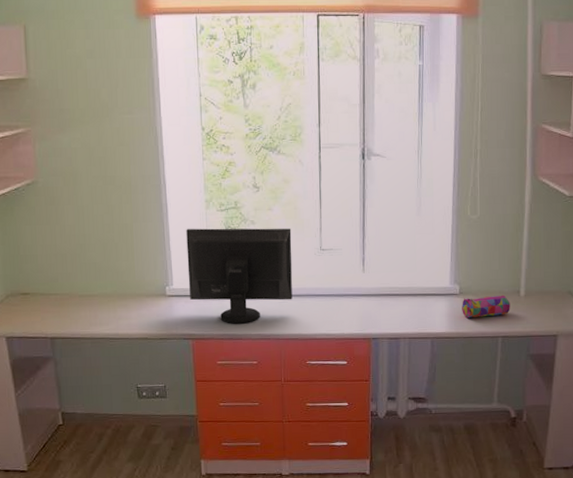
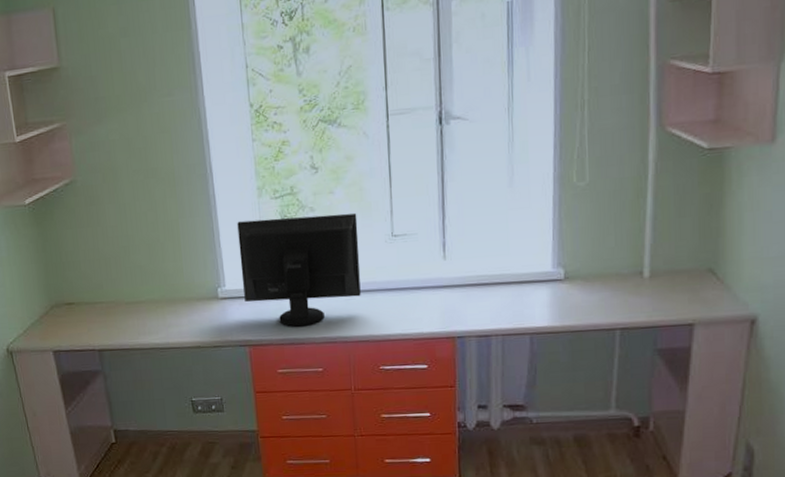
pencil case: present [462,295,510,319] -> none [568,277,631,309]

